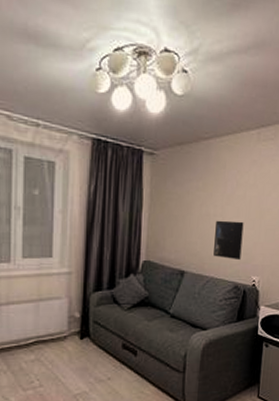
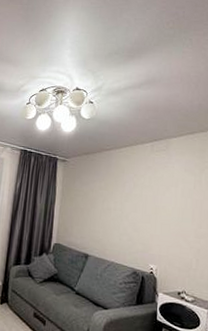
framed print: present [214,220,244,260] -> none [114,213,141,249]

